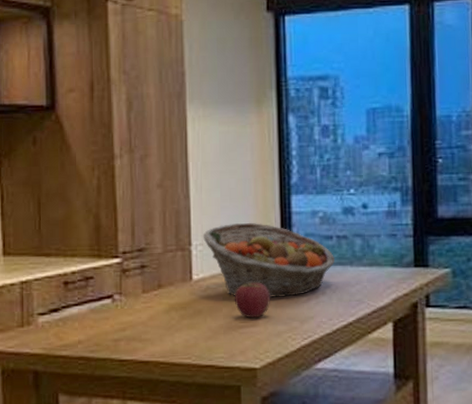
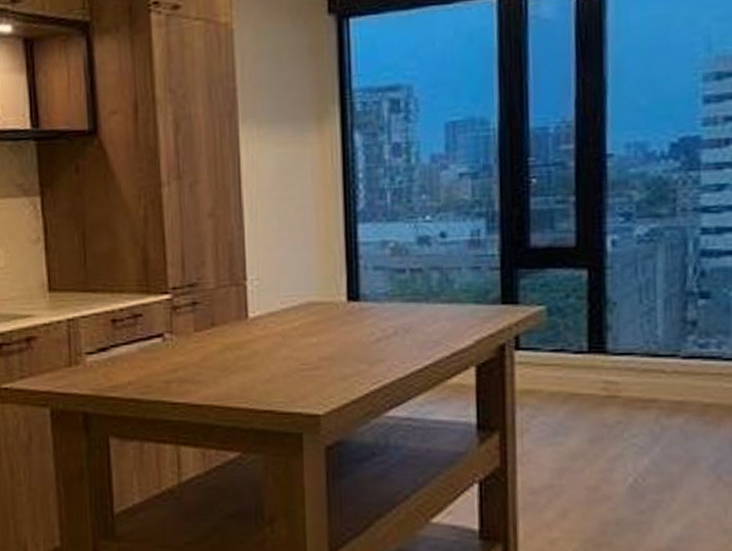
fruit basket: present [203,222,335,298] -> none [259,254,408,338]
apple: present [235,281,270,318] -> none [295,319,335,360]

